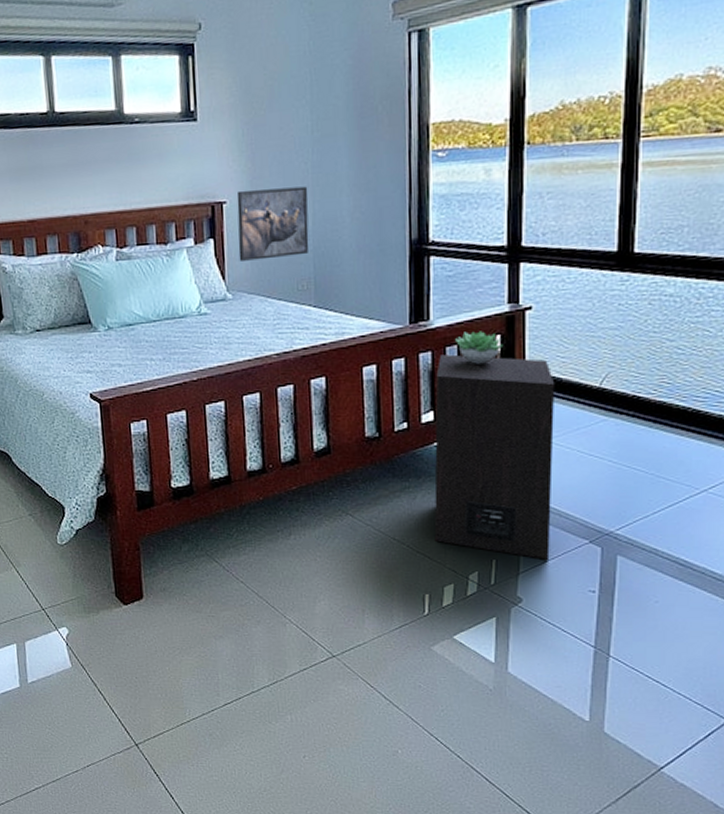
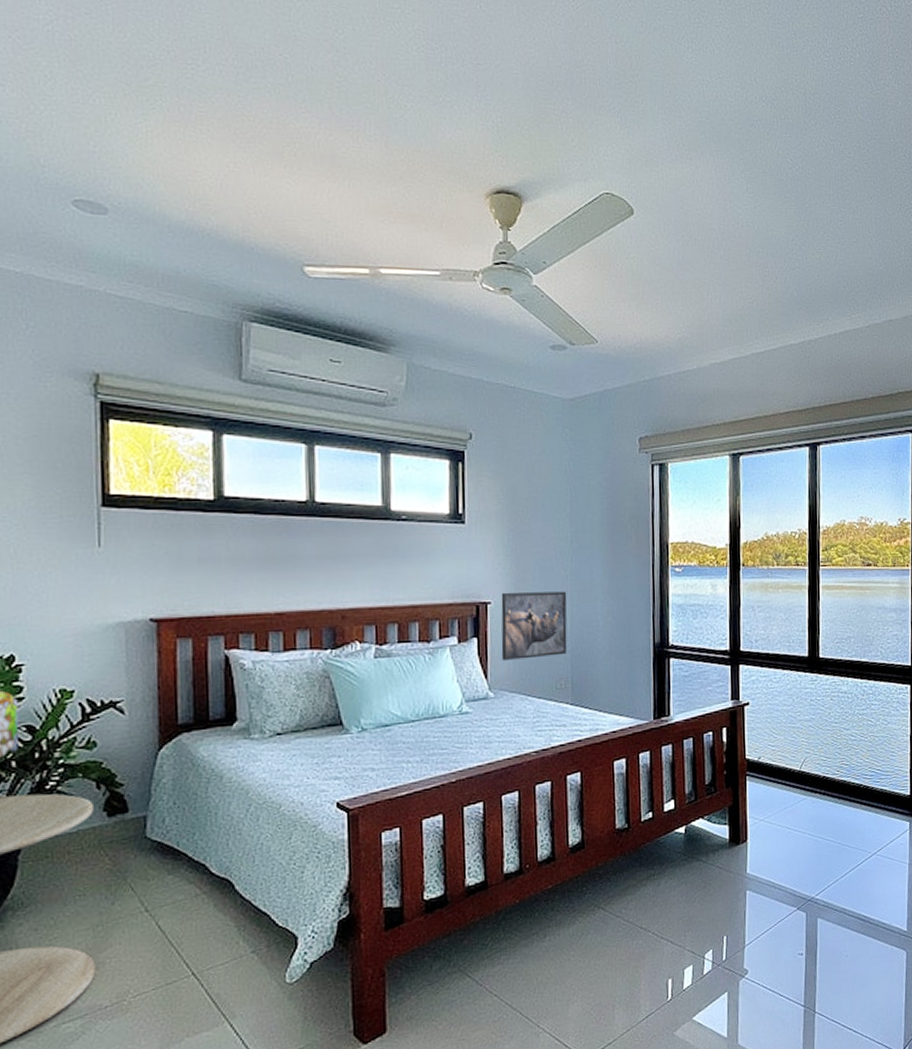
speaker: present [434,354,555,560] -> none [675,746,768,930]
succulent plant: present [455,331,502,364] -> none [691,724,728,755]

